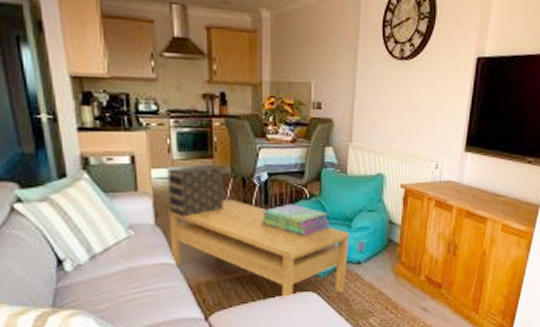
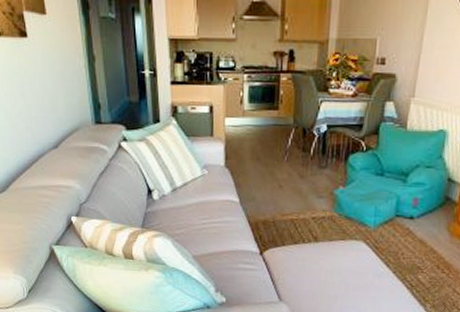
decorative box: present [167,164,223,218] -> none [237,115,286,162]
coffee table: present [168,199,350,299] -> none [236,147,405,247]
stack of books: present [261,203,331,236] -> none [317,154,385,187]

